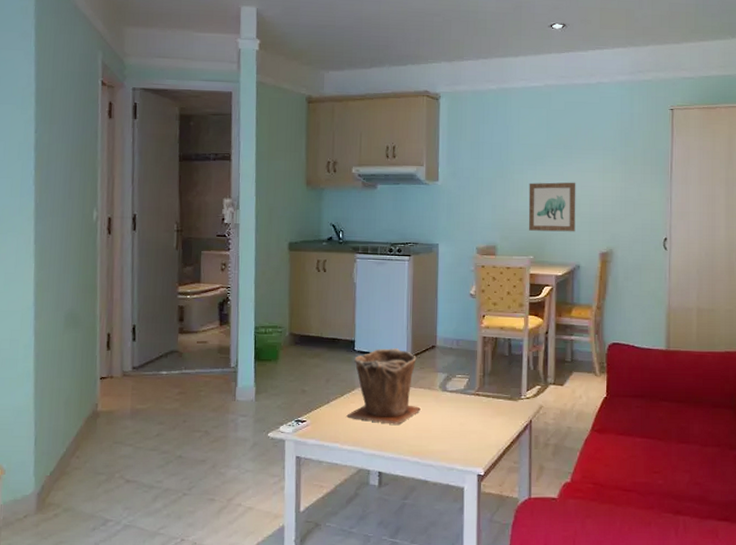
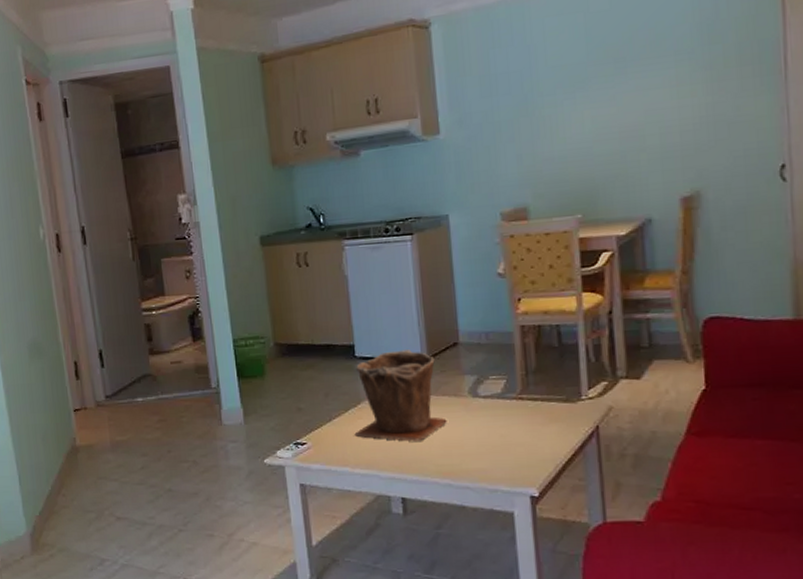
wall art: present [528,182,576,232] -> none [566,106,641,181]

